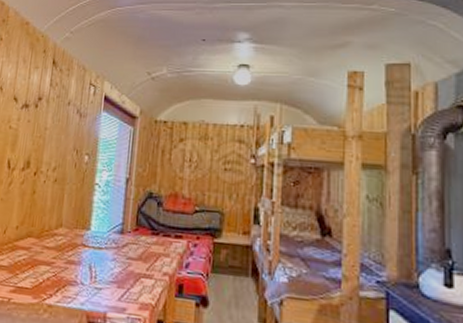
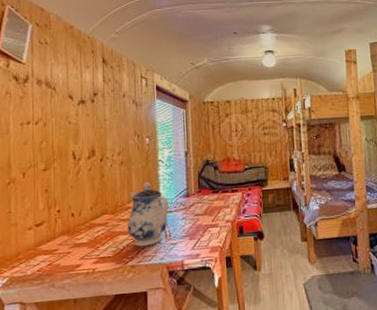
teapot: none [50,207,100,285] -> present [127,182,169,247]

